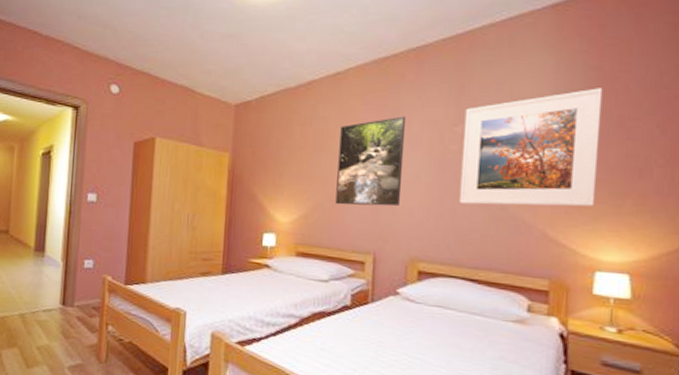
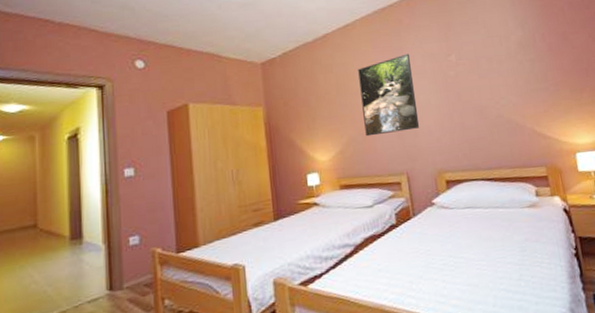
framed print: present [459,88,603,207] -> none [454,13,562,118]

